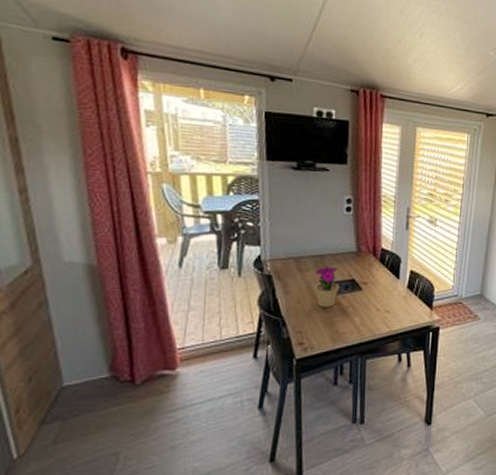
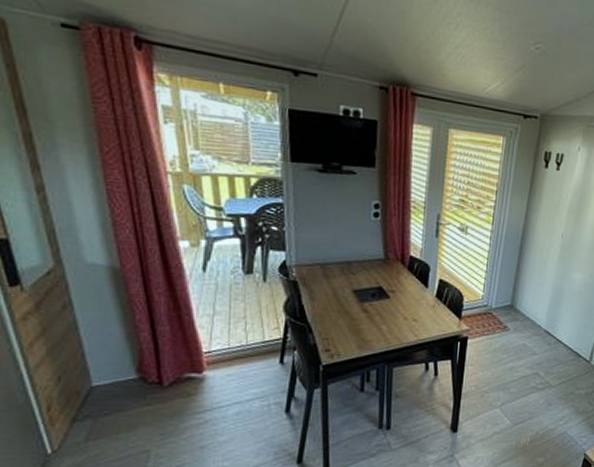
flower pot: present [314,267,340,307] -> none [341,274,367,315]

